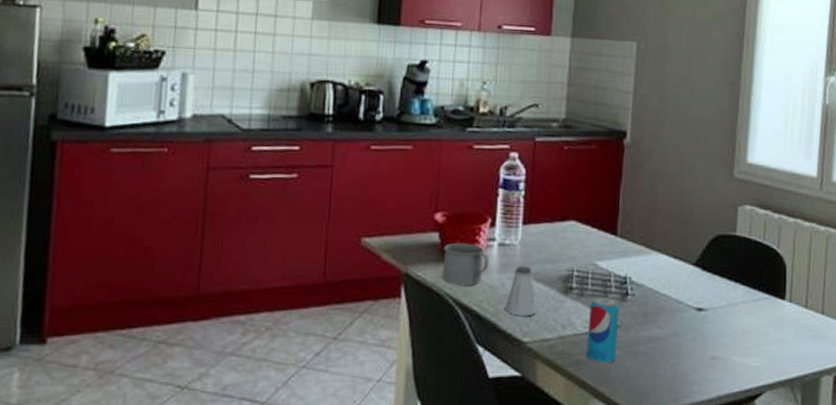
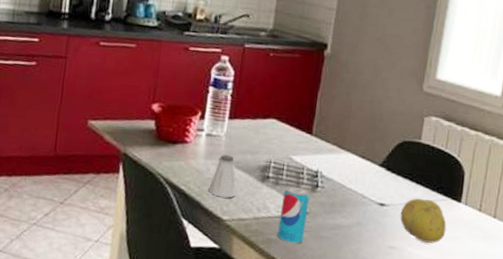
mug: present [442,242,489,287] -> none [156,130,198,169]
fruit: none [720,298,772,349] -> present [400,198,447,243]

